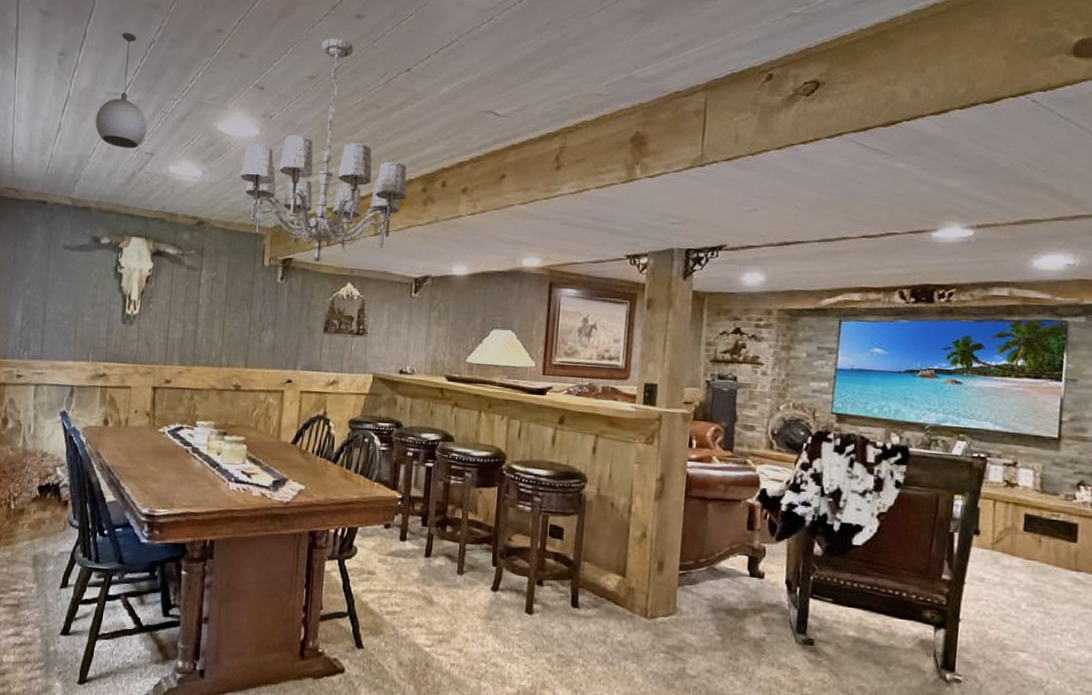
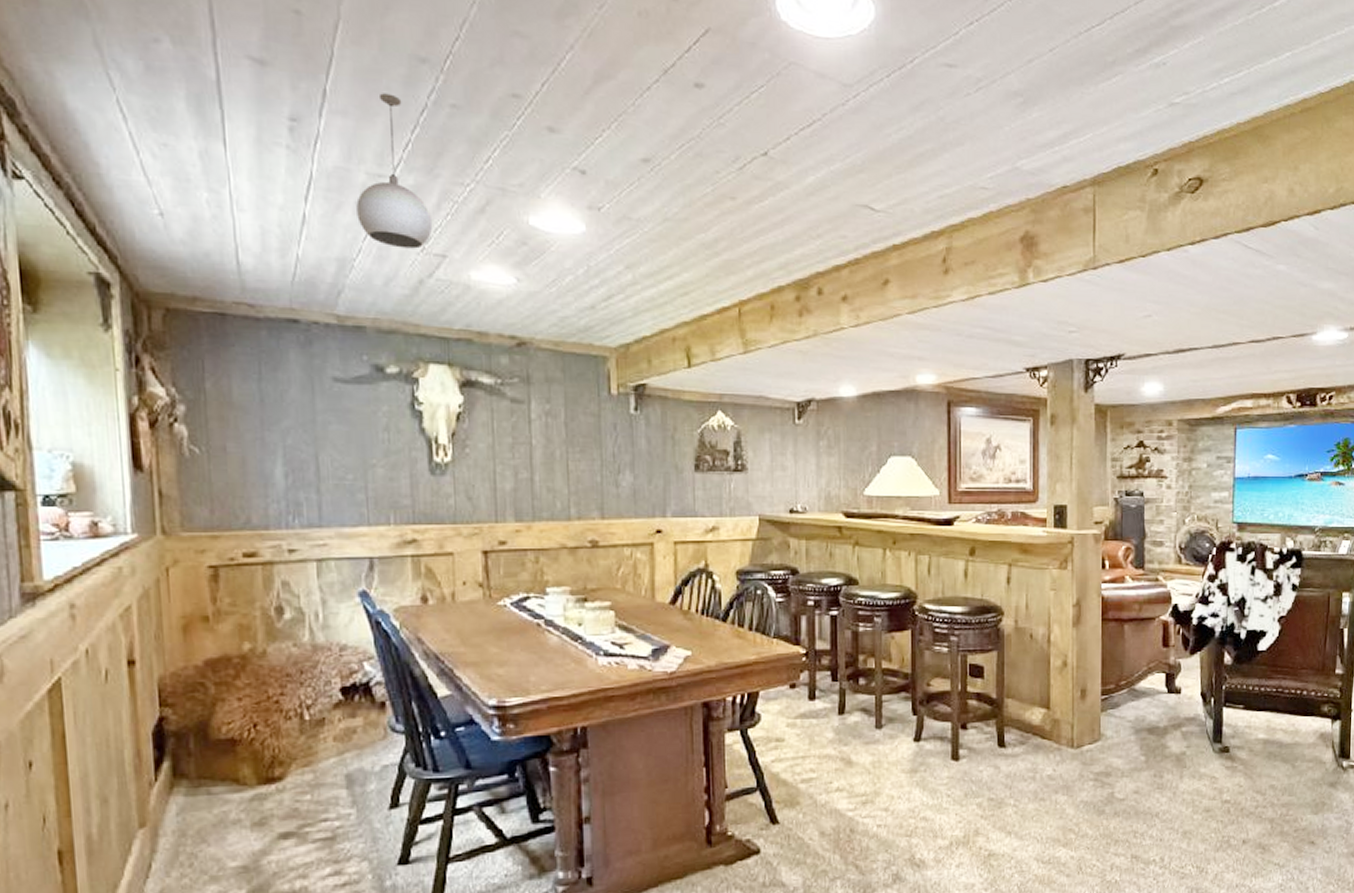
chandelier: present [240,38,407,262] -> none [567,111,778,388]

